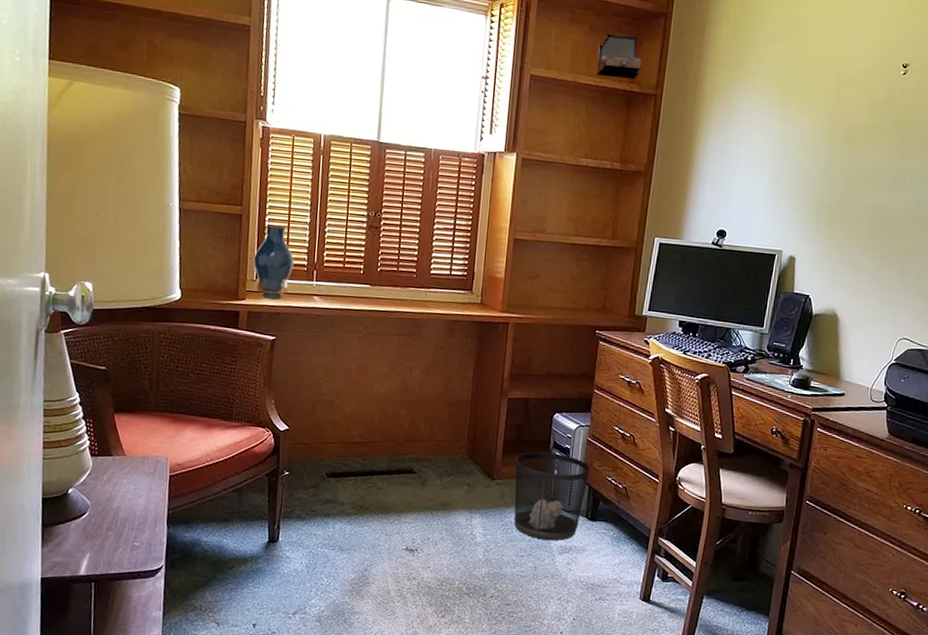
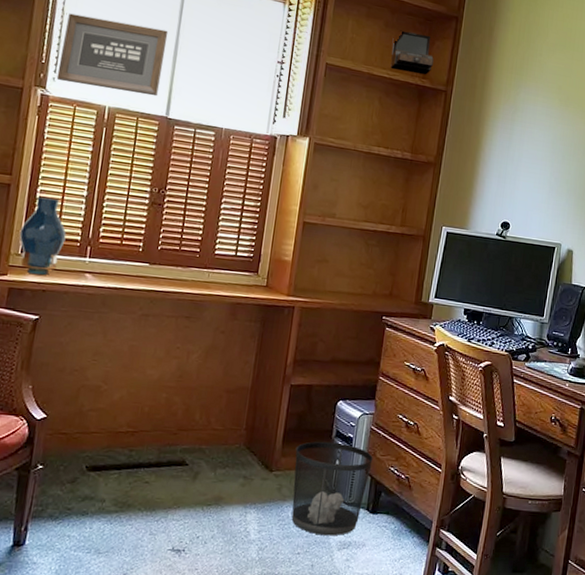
picture frame: none [275,44,375,121] -> present [56,13,169,97]

